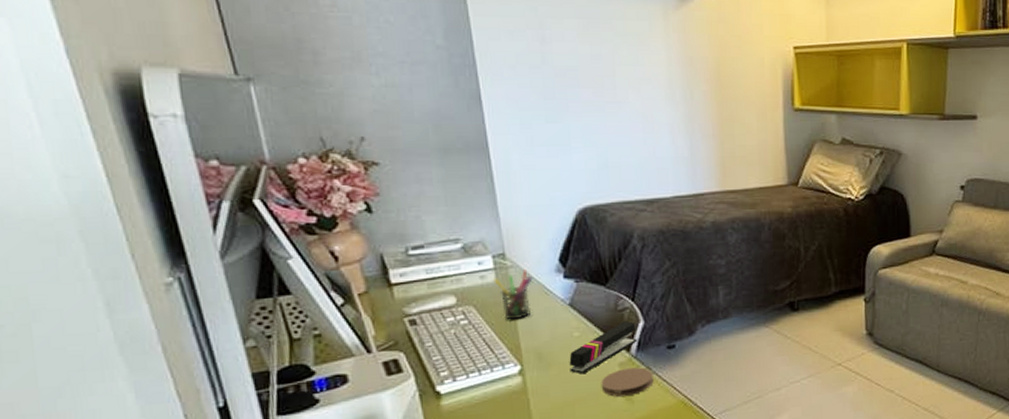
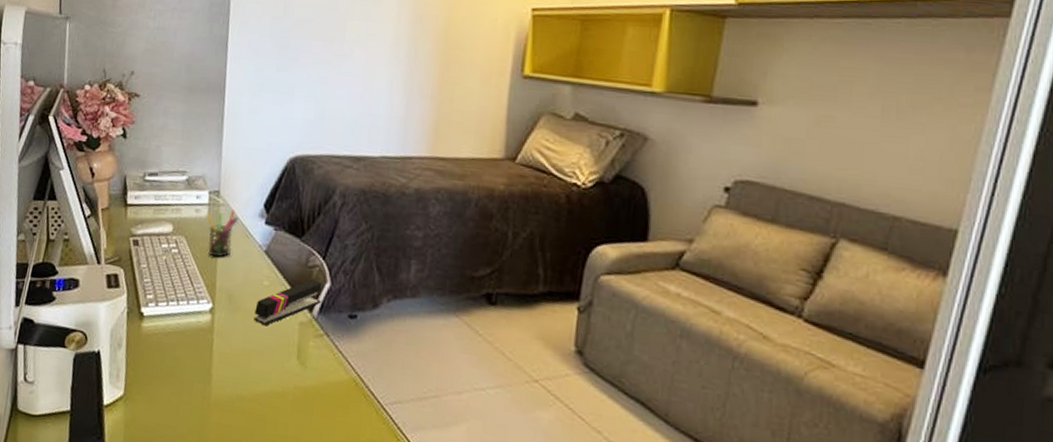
coaster: present [601,367,654,397] -> none [278,329,331,360]

